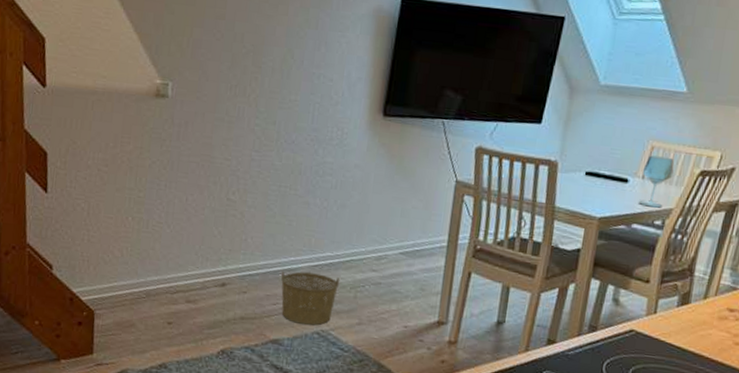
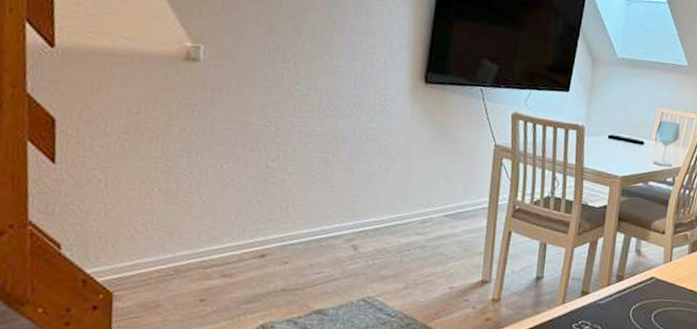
basket: present [281,271,339,326] -> none [325,238,385,293]

